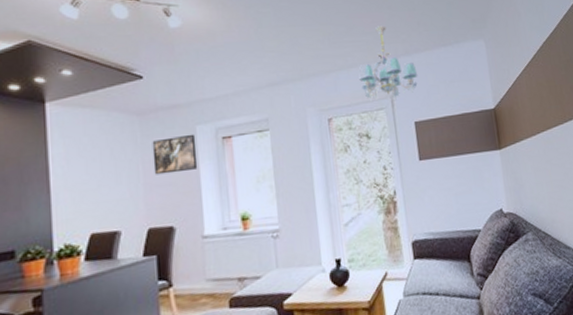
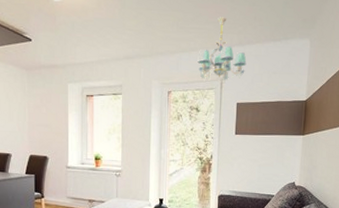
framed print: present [152,134,198,175] -> none [35,89,67,118]

